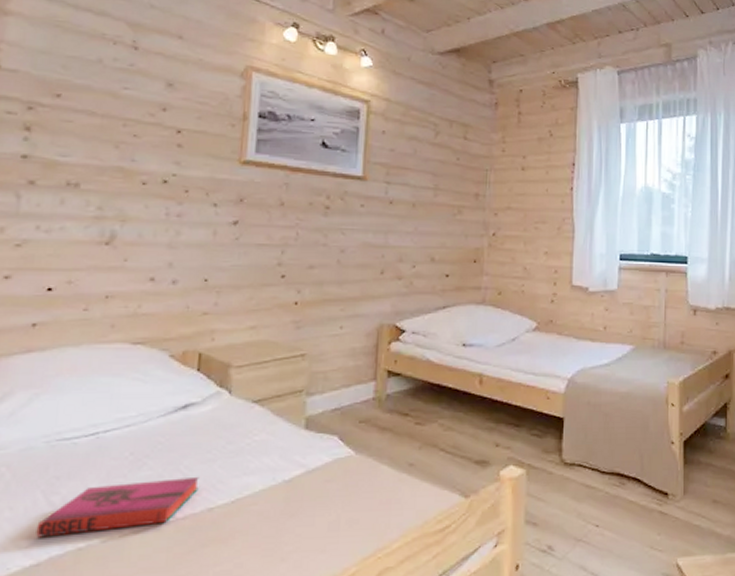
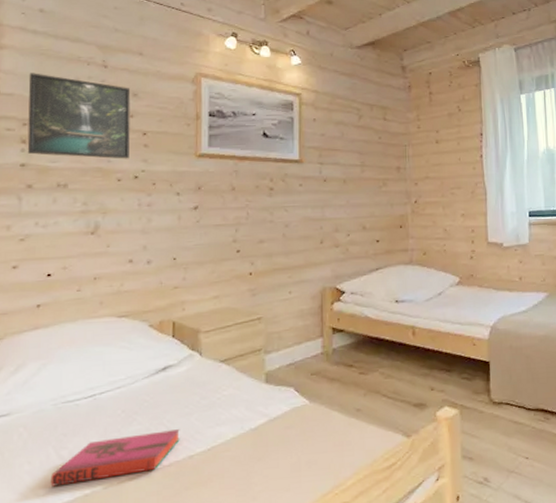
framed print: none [31,47,165,160] -> present [27,73,131,159]

